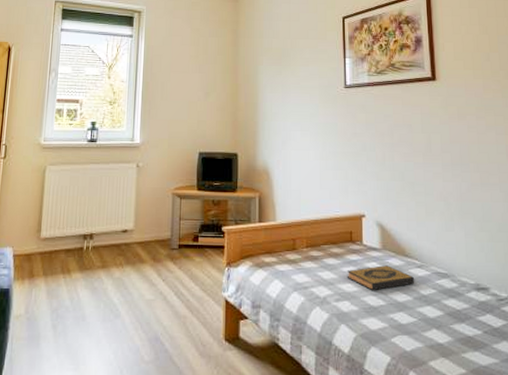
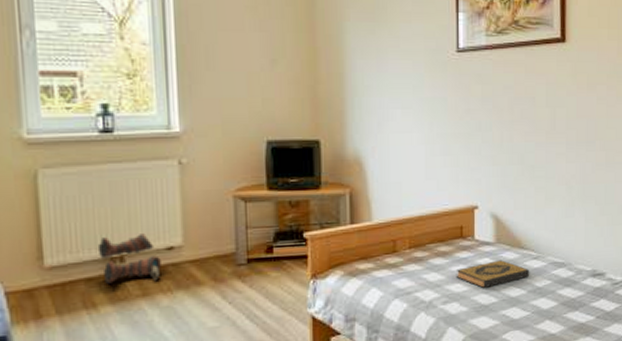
boots: none [76,218,117,257] -> present [97,233,161,284]

